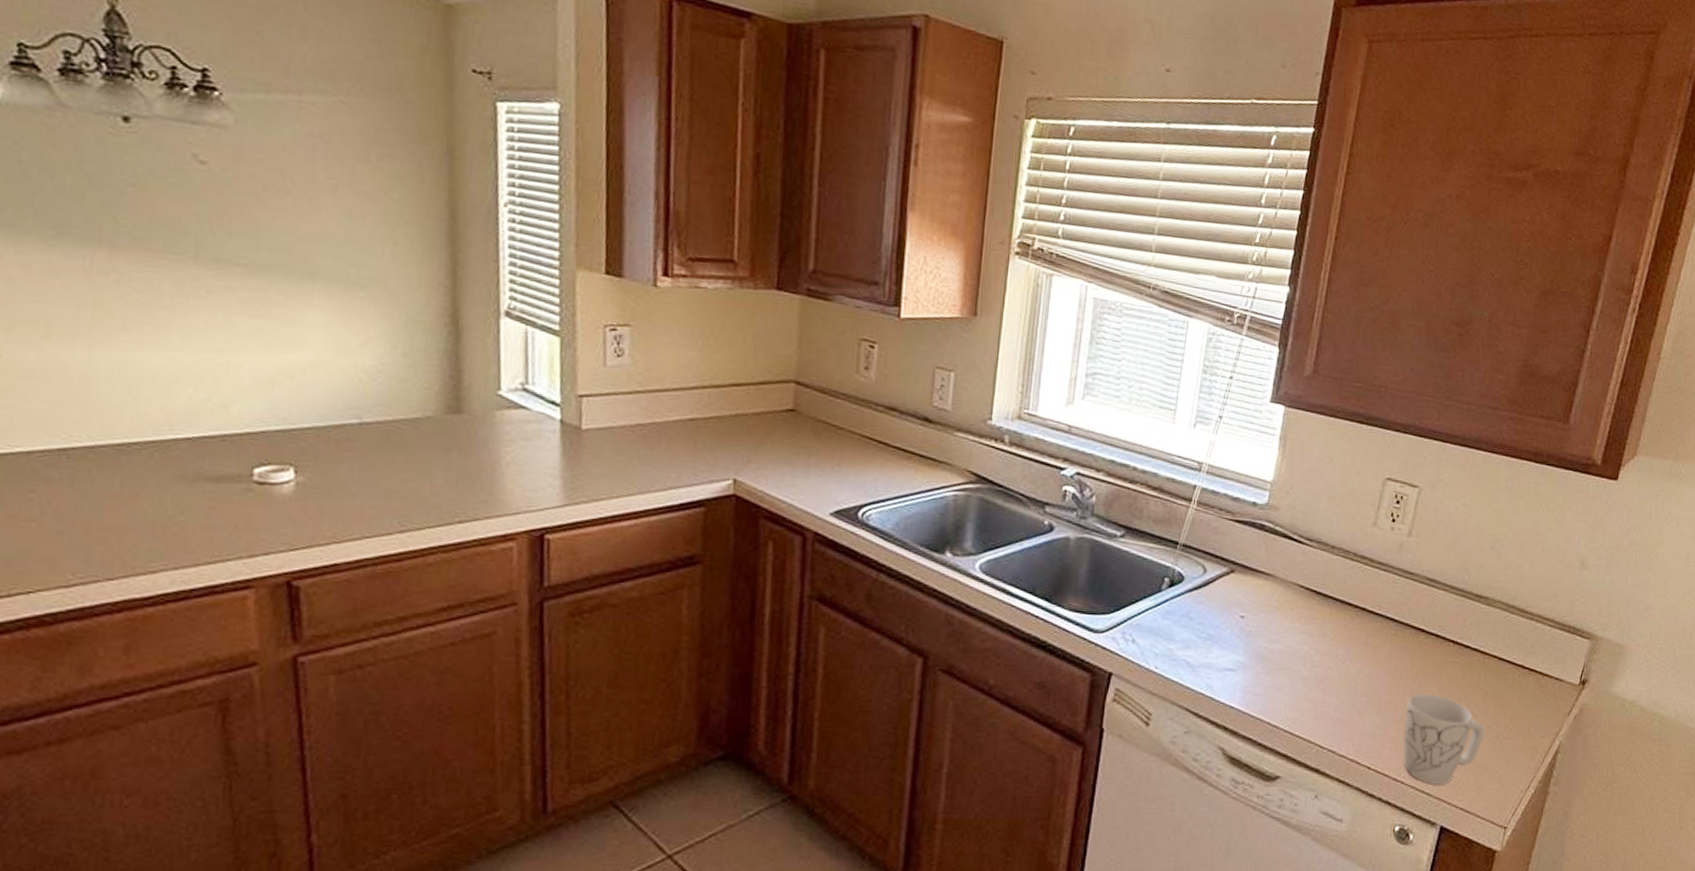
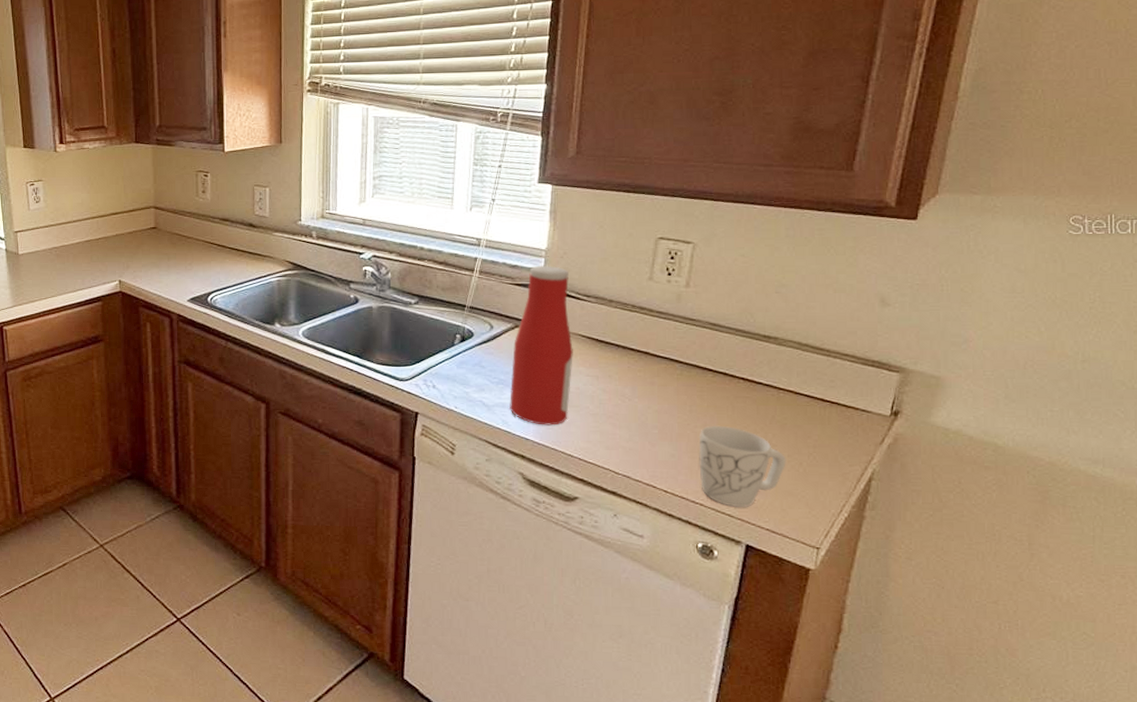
bottle: none [1216,500,1293,691] -> present [510,265,573,426]

